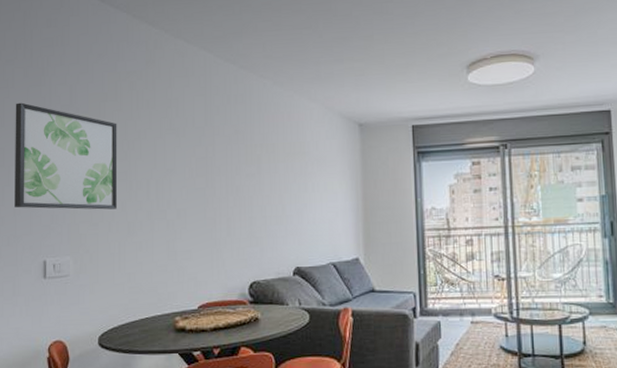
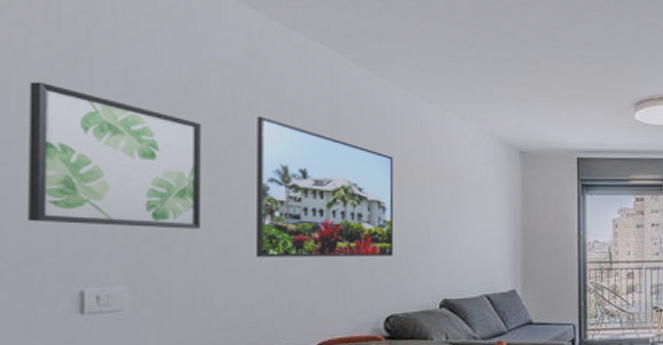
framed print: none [153,113,255,232] -> present [255,116,394,258]

